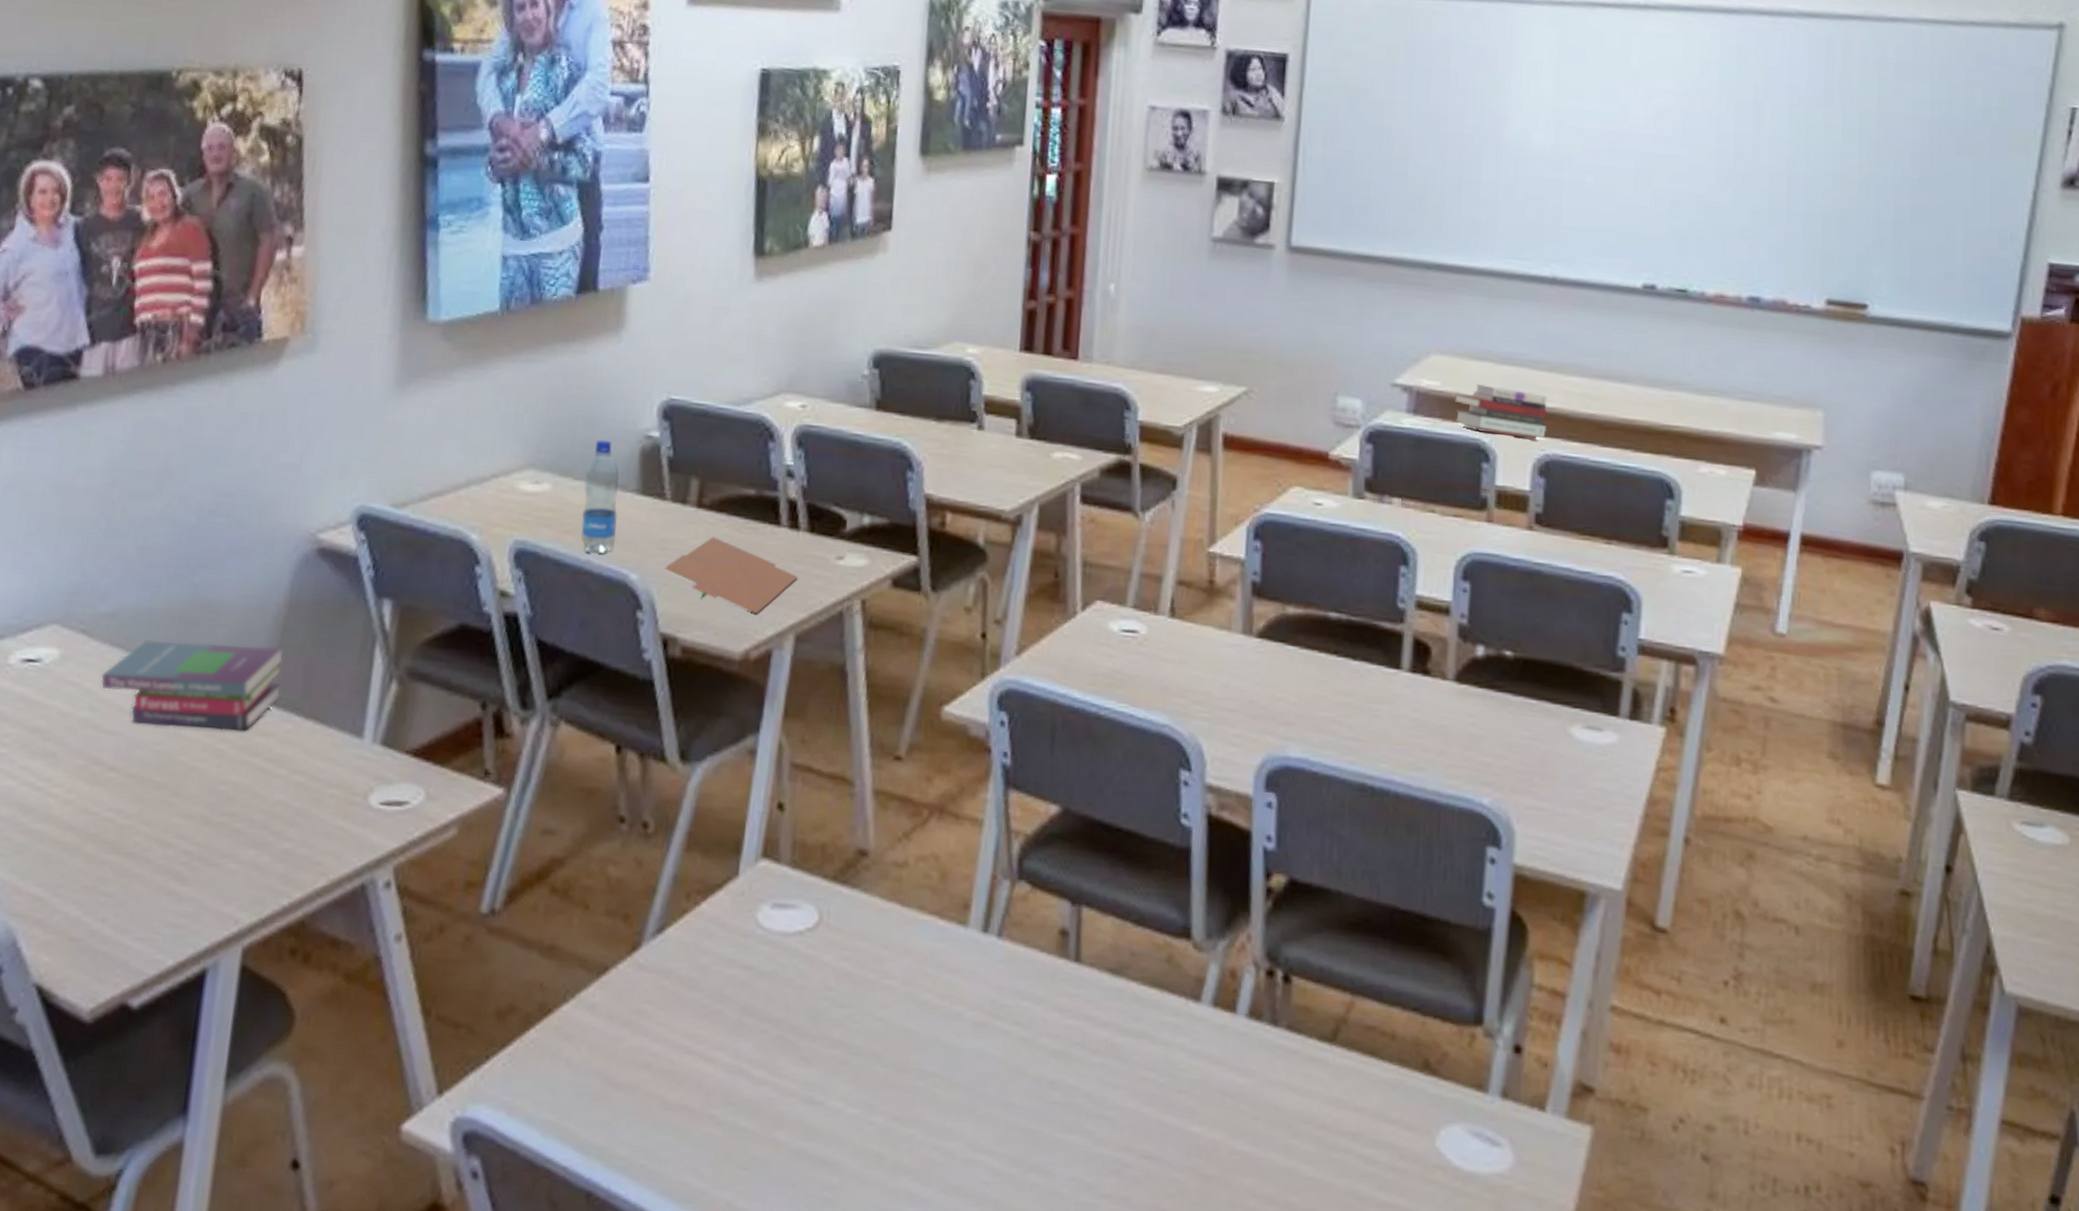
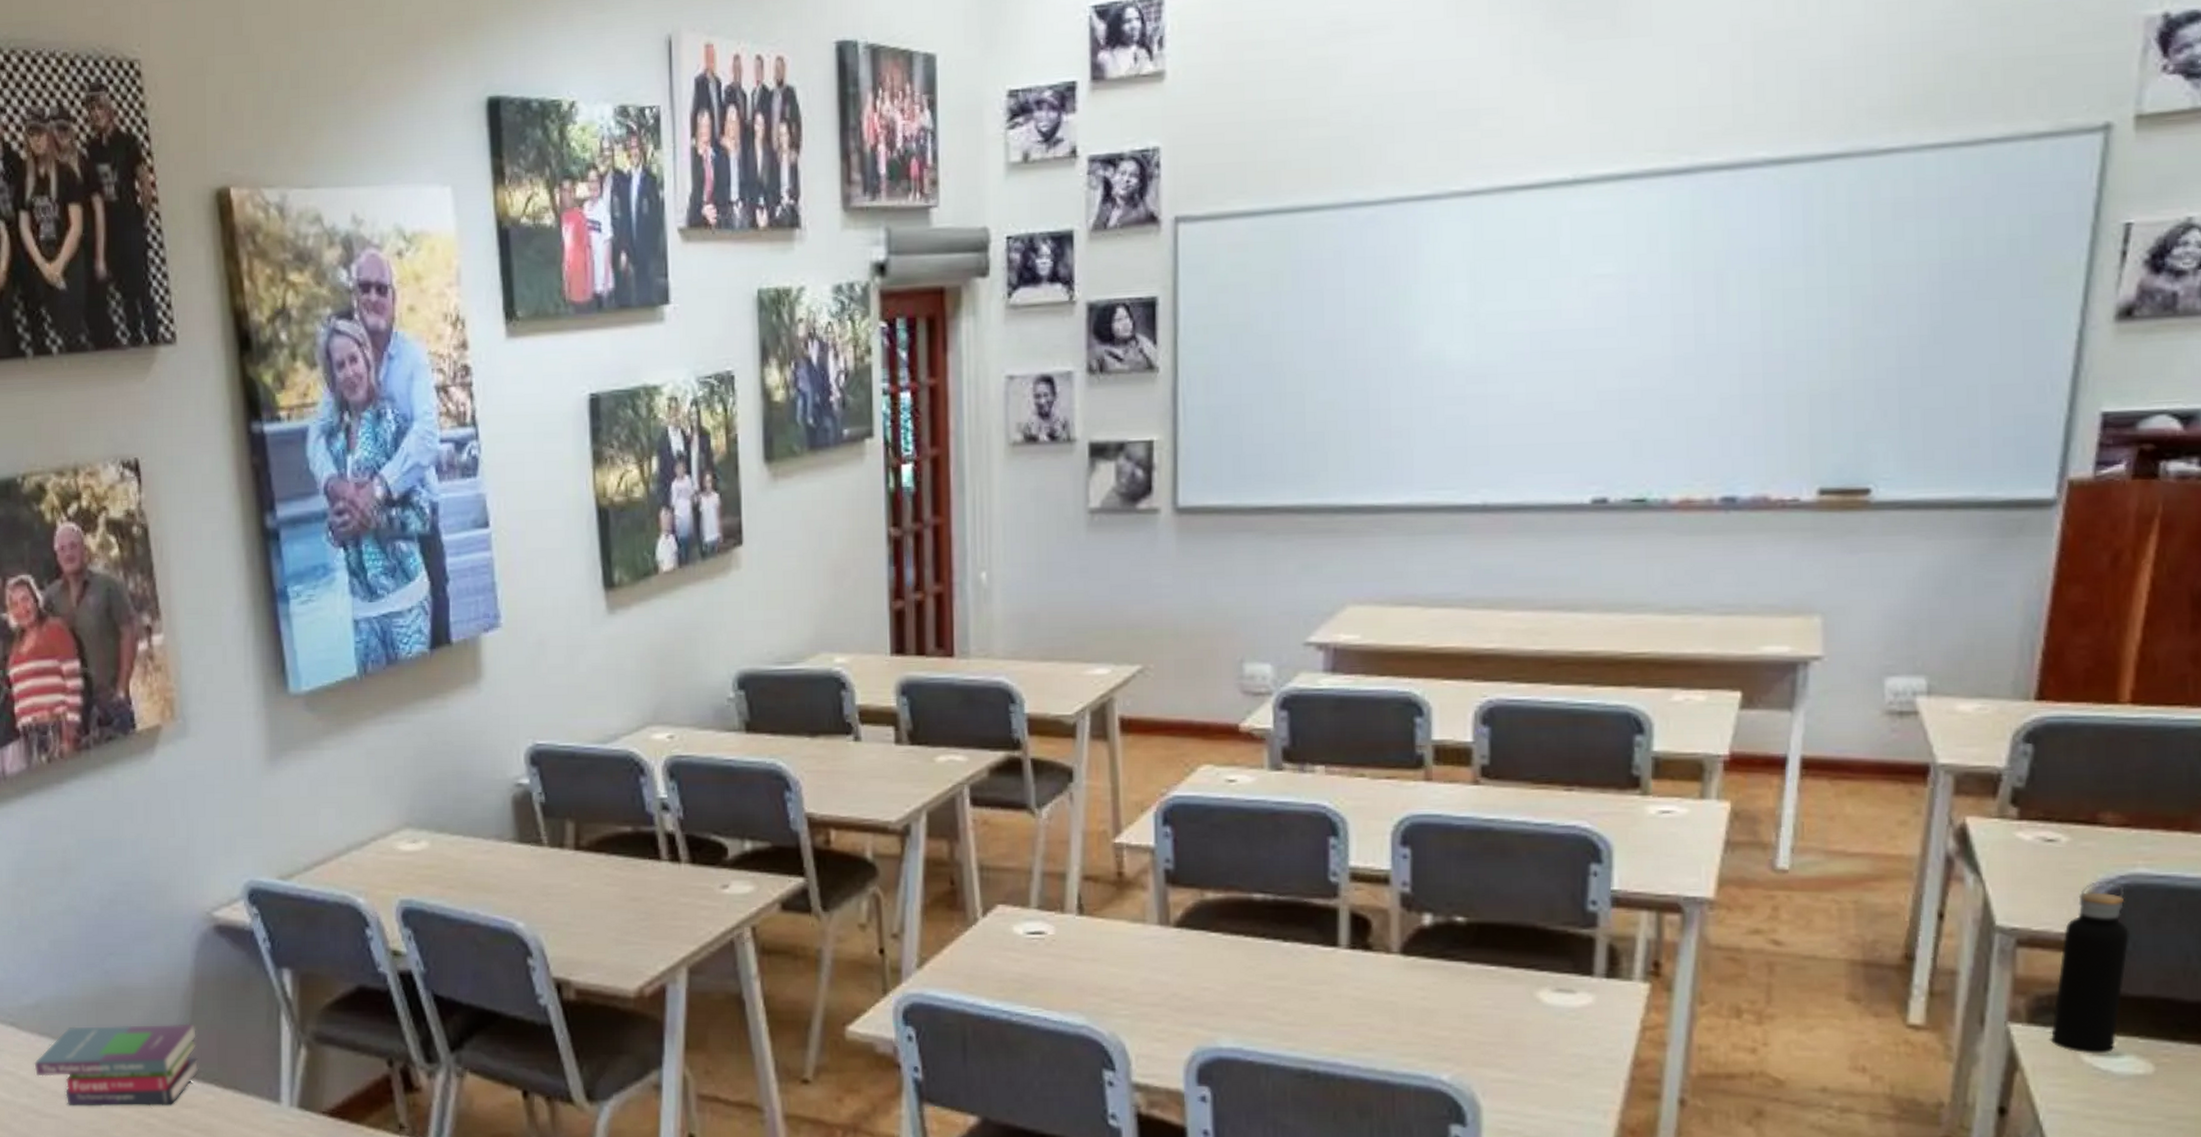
bottle: present [580,440,619,554] -> none [460,792,499,906]
papers: present [665,536,798,614] -> none [550,877,684,951]
books: present [1454,384,1548,441] -> none [1377,631,1488,688]
water bottle: none [1989,668,2054,824] -> present [2050,880,2130,1054]

